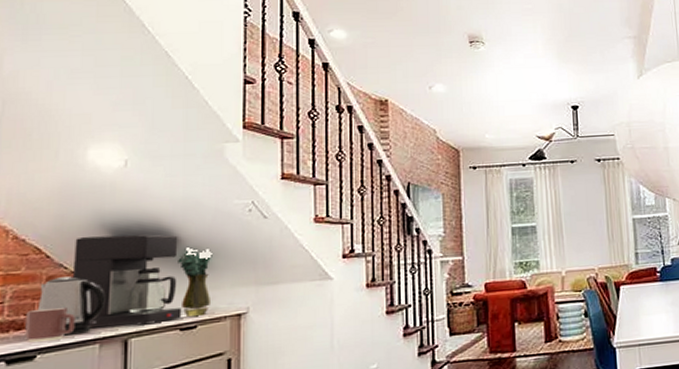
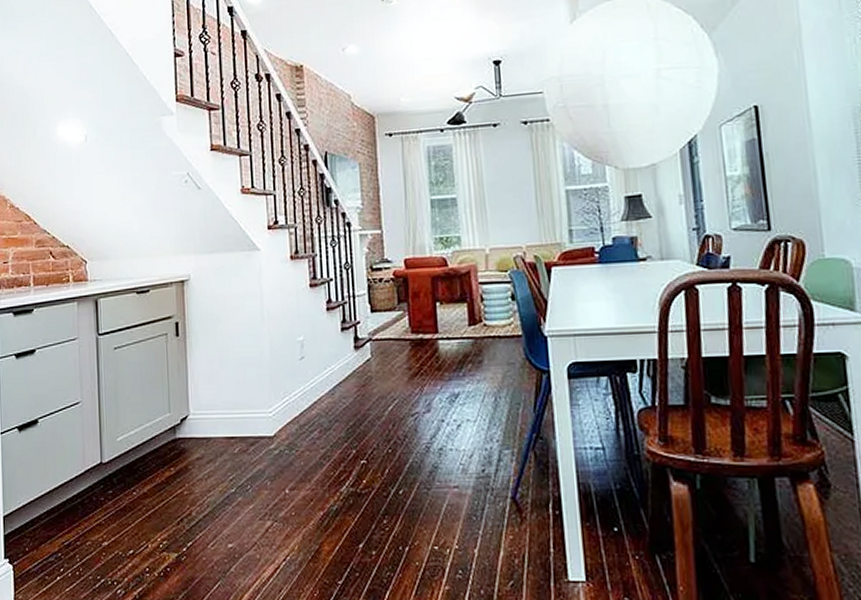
mug: present [25,307,75,342] -> none [24,268,59,297]
kettle: present [37,276,106,336] -> none [31,241,79,293]
coffee maker: present [72,234,182,329] -> none [53,204,137,288]
vase: present [178,251,212,318] -> none [131,220,160,282]

